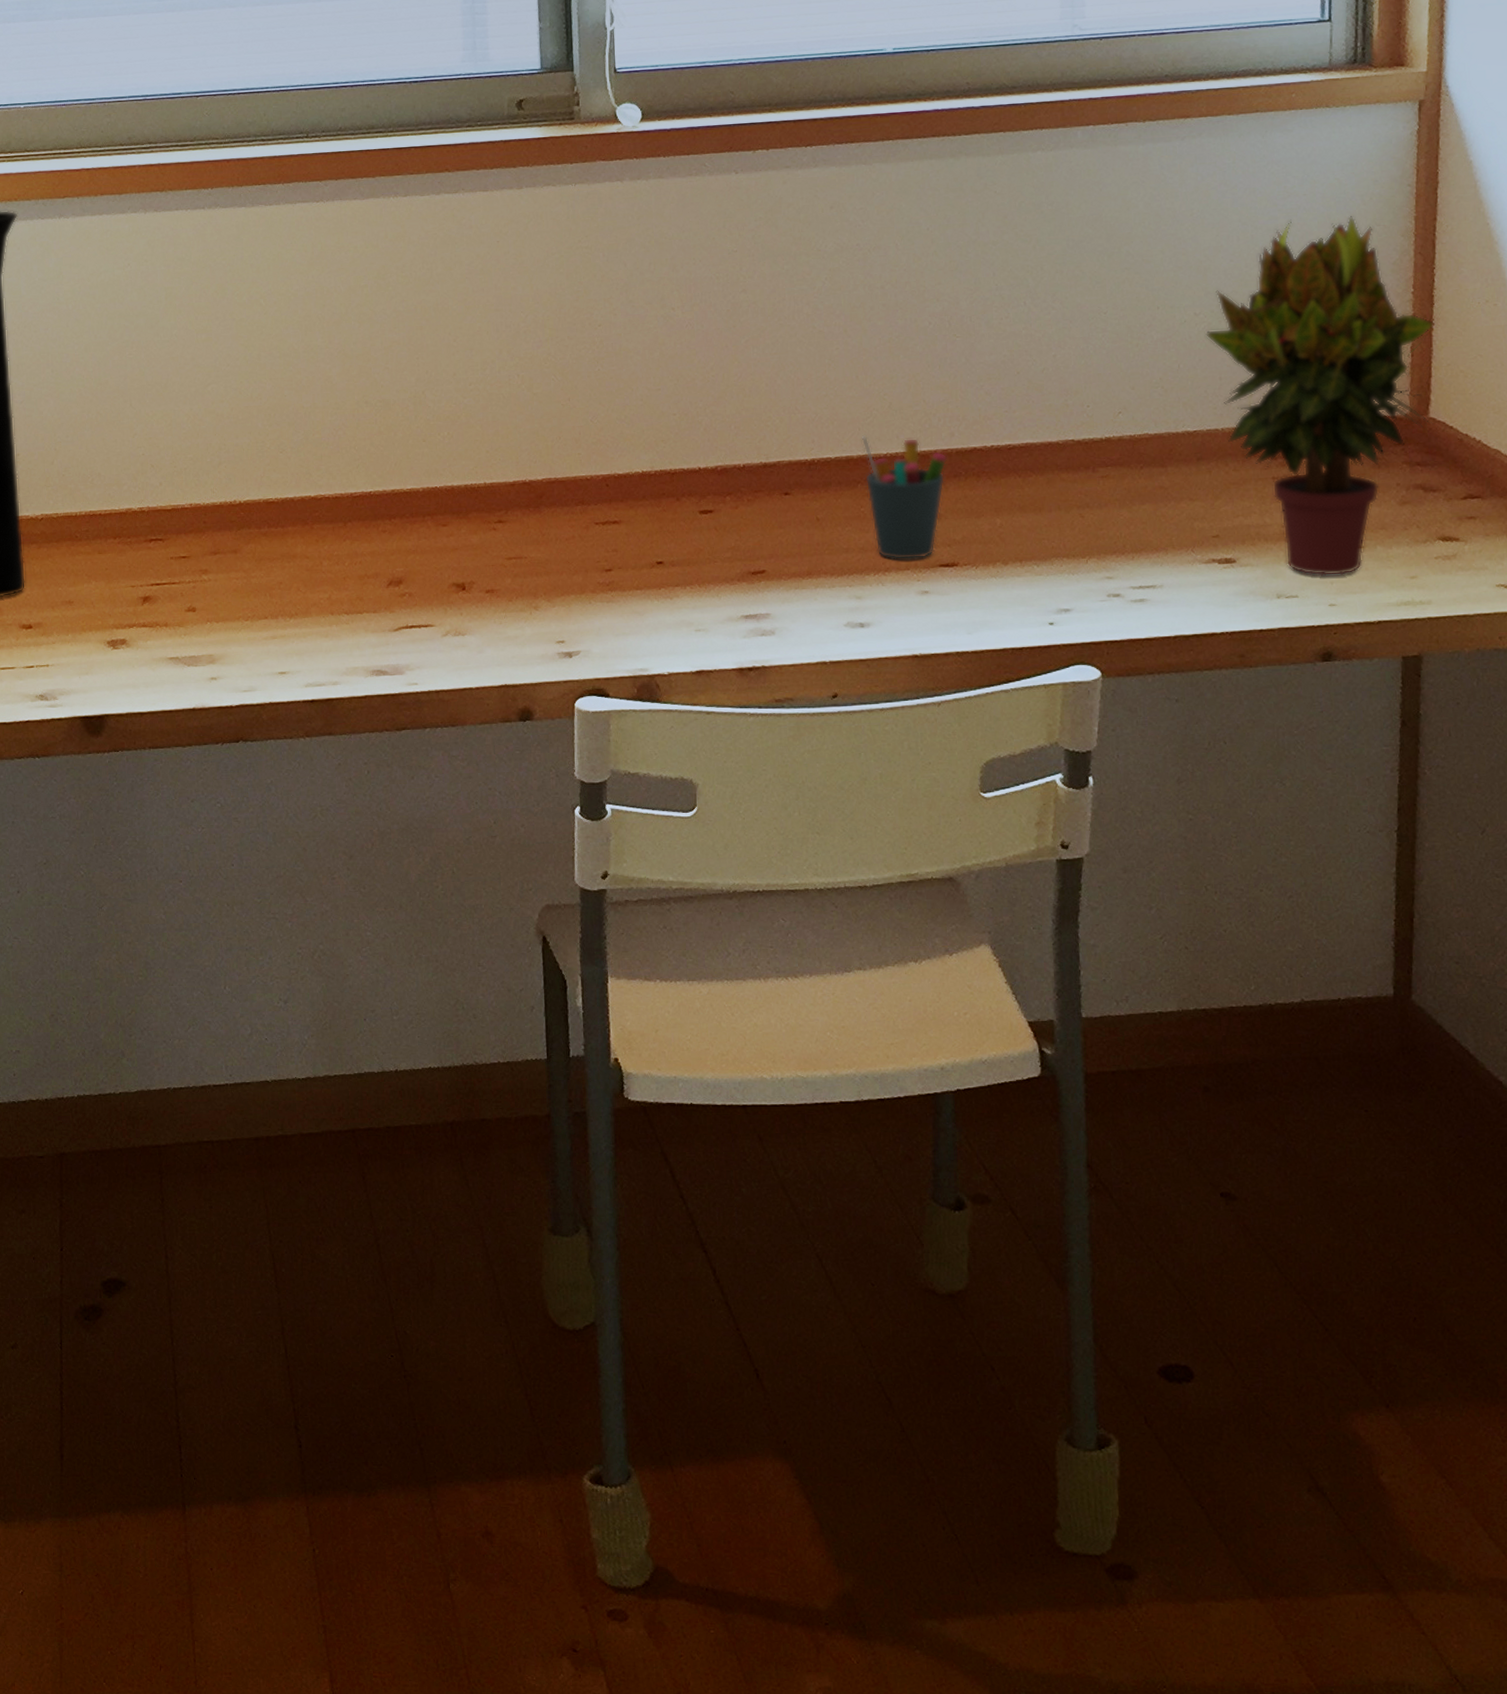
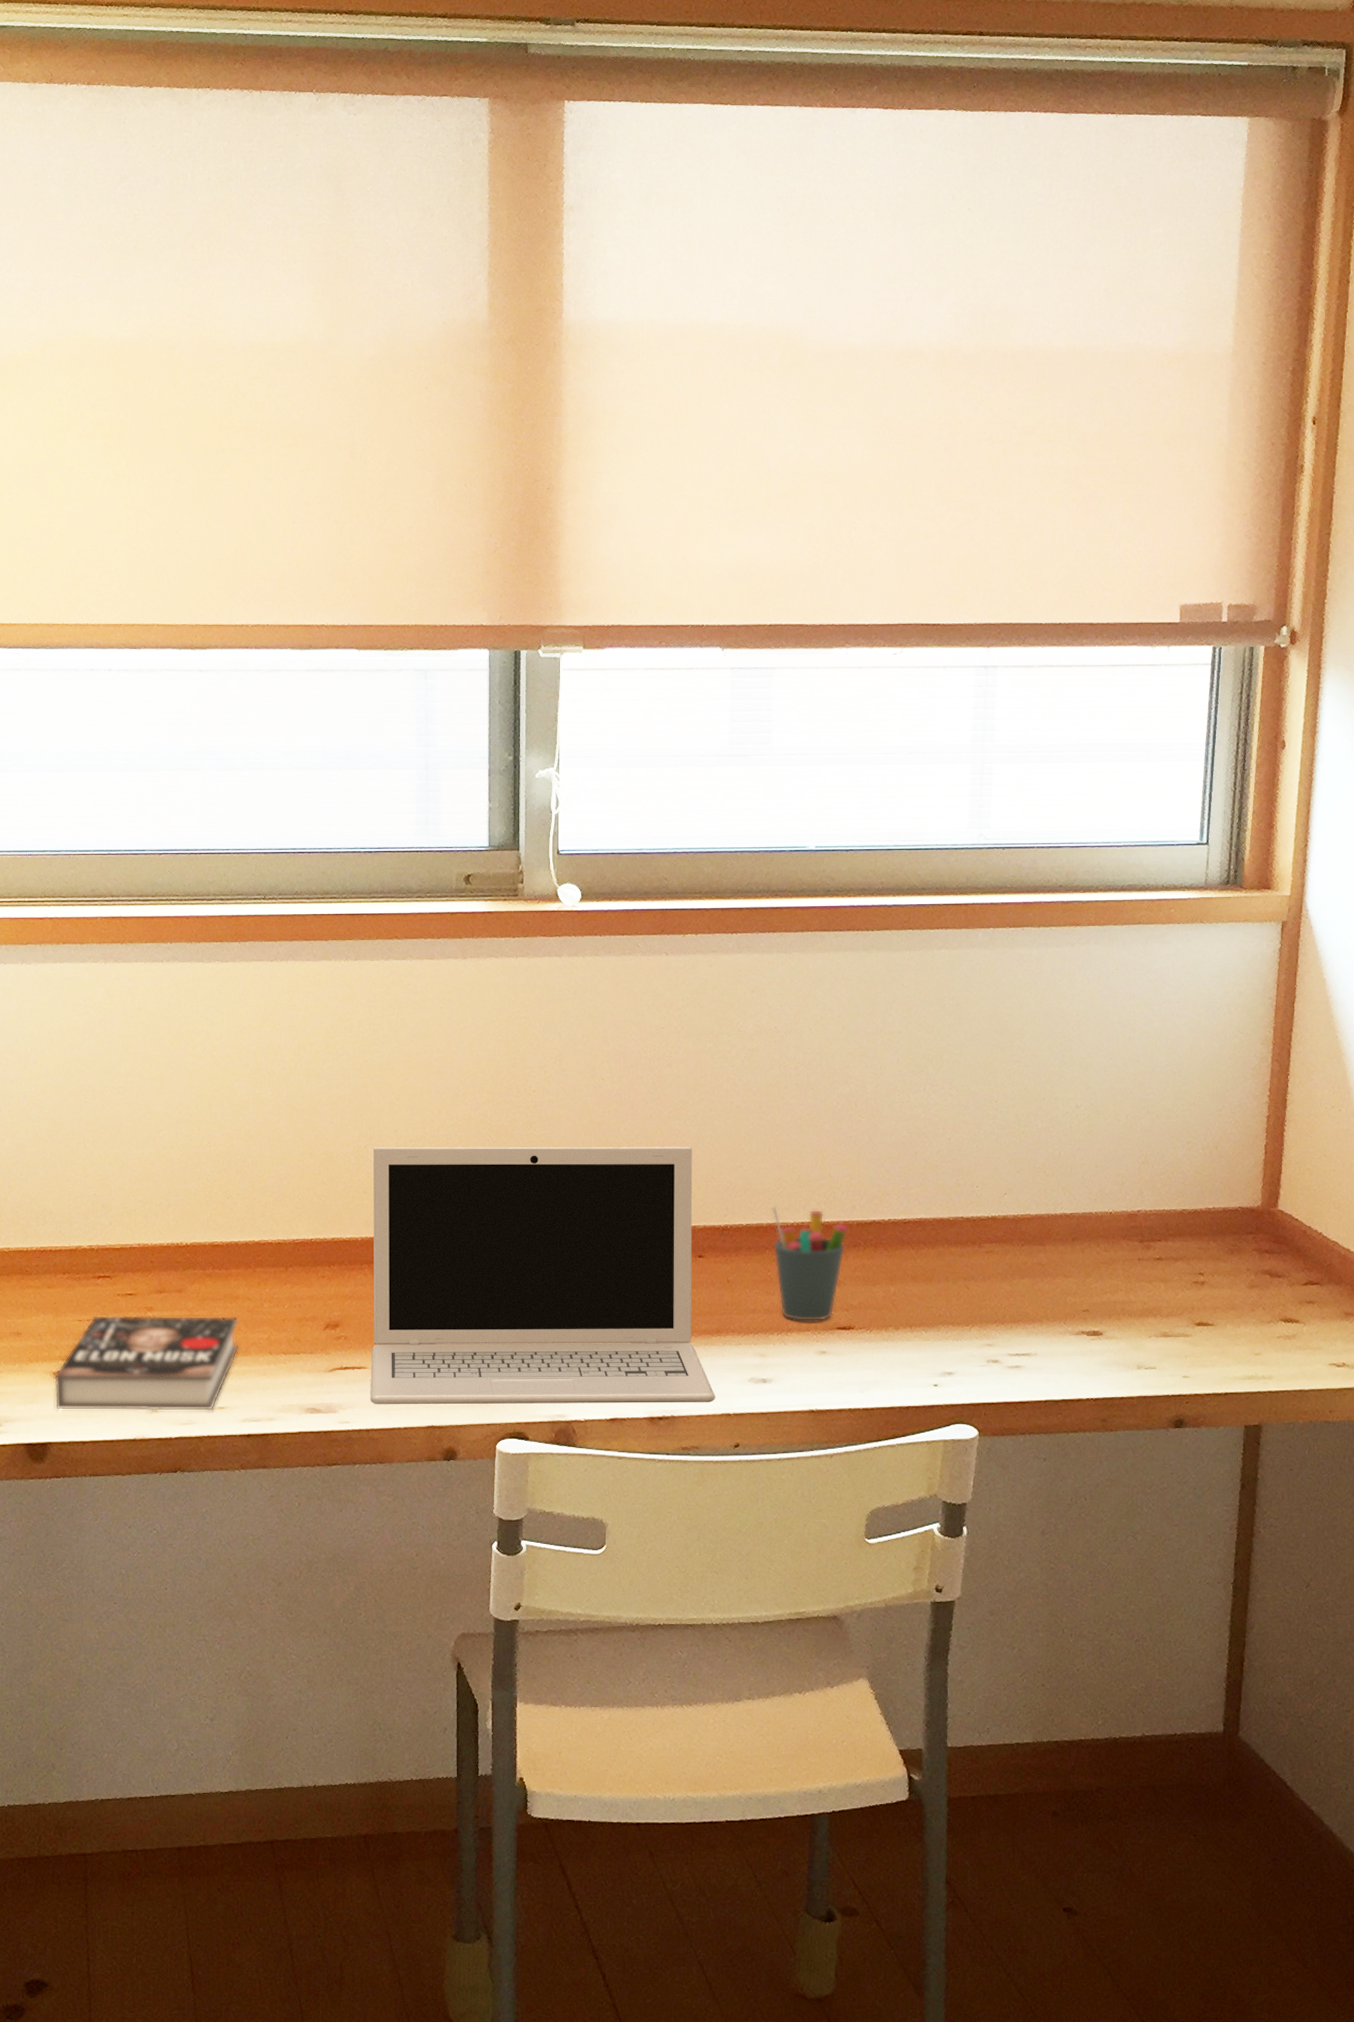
book: none [109,576,299,681] -> present [54,1315,239,1412]
laptop: none [431,377,810,665] -> present [370,1146,716,1405]
potted plant: present [1206,216,1434,577] -> none [1085,1023,1286,1351]

